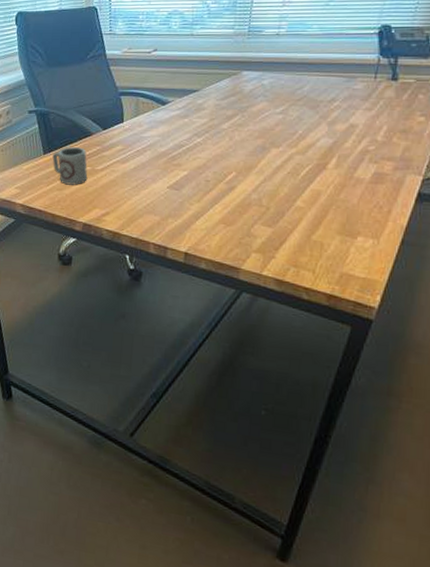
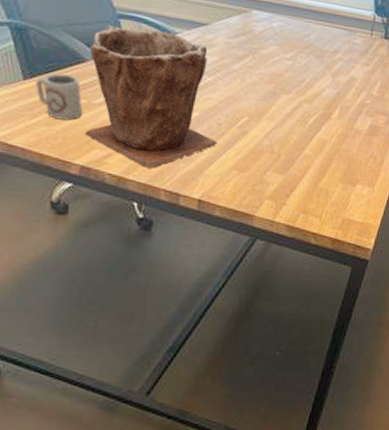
plant pot: none [89,101,205,225] -> present [85,25,217,169]

